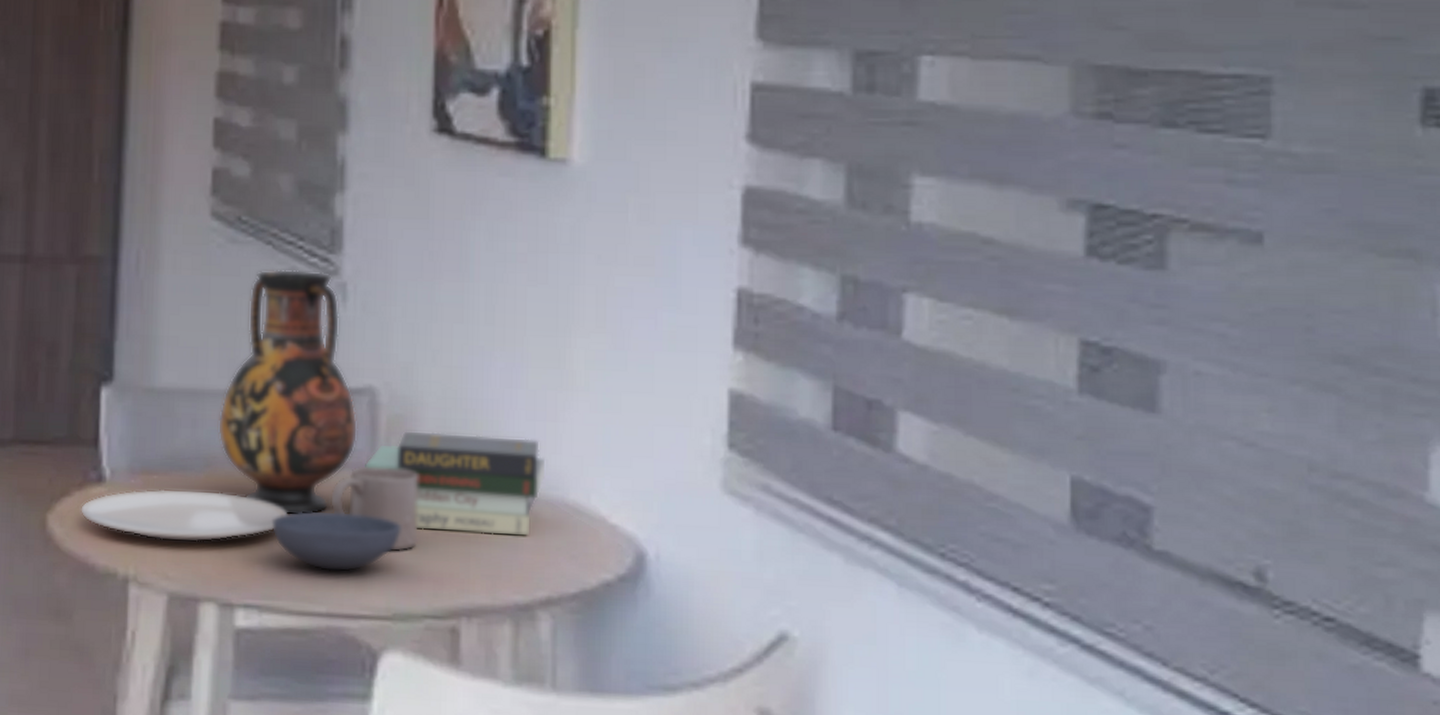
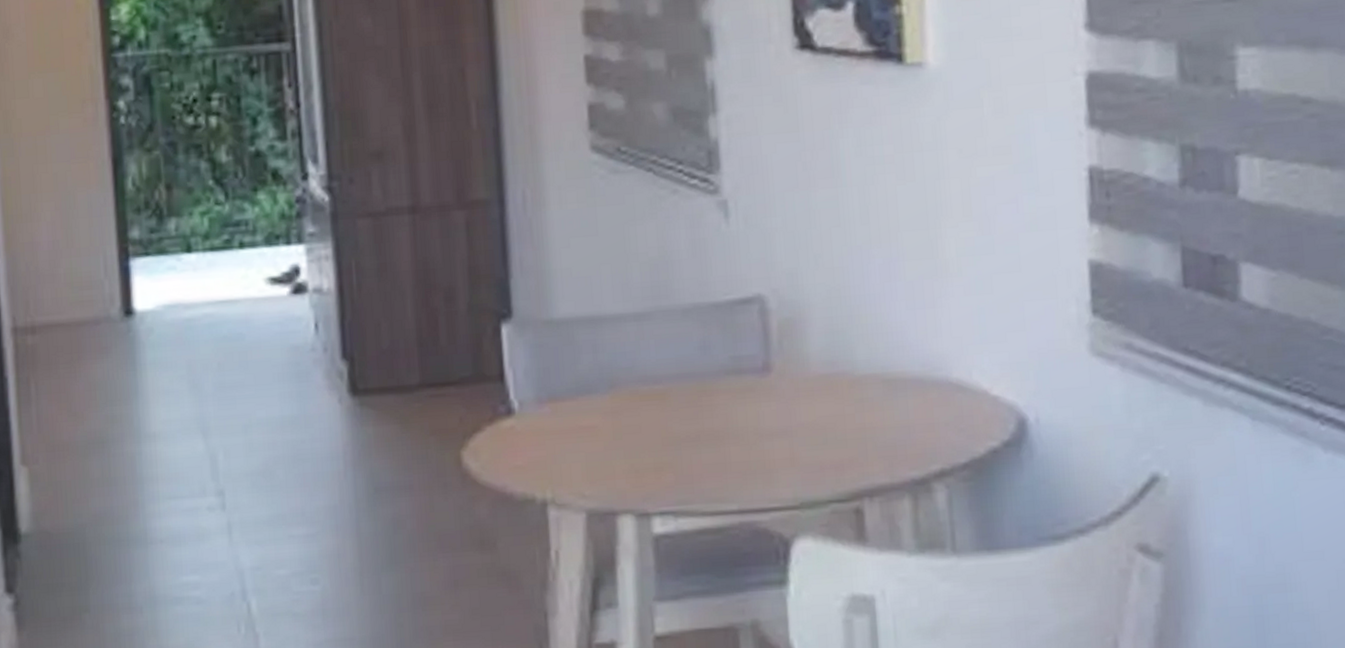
plate: present [81,489,288,542] -> none [493,410,693,462]
vase: present [217,269,358,514] -> none [617,191,752,423]
bowl: present [272,510,401,572] -> none [679,414,801,472]
mug: present [329,465,419,552] -> none [731,367,818,446]
books: present [364,430,547,537] -> none [760,326,930,423]

